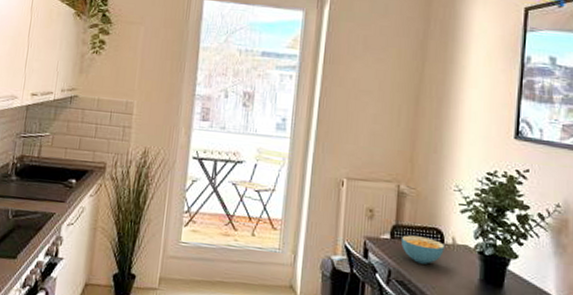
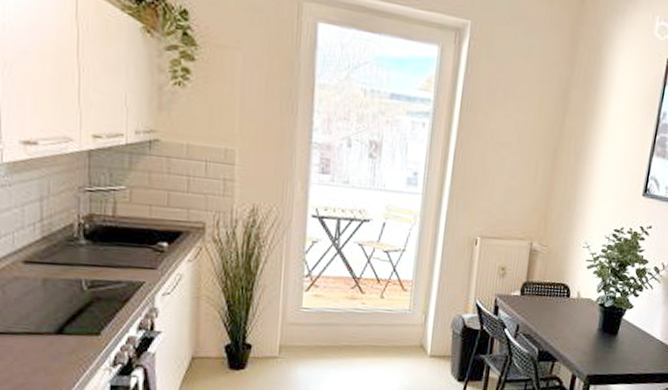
cereal bowl: present [400,235,444,264] -> none [530,291,570,318]

